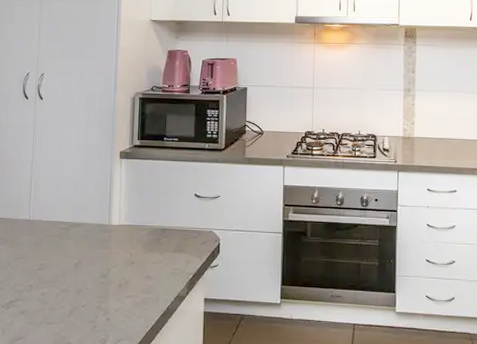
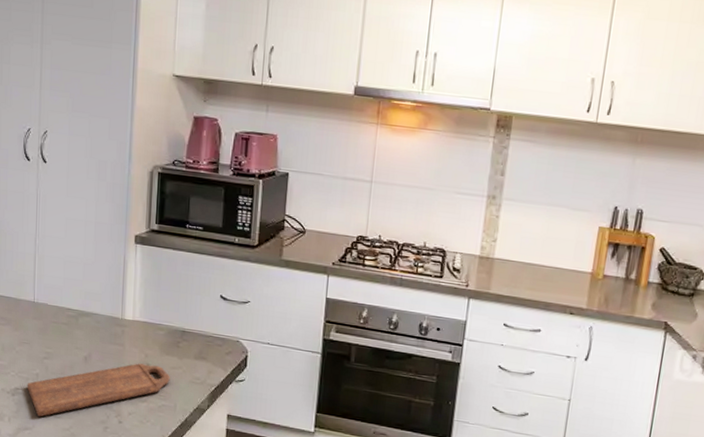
cutting board: none [21,263,153,326] -> present [27,363,170,417]

